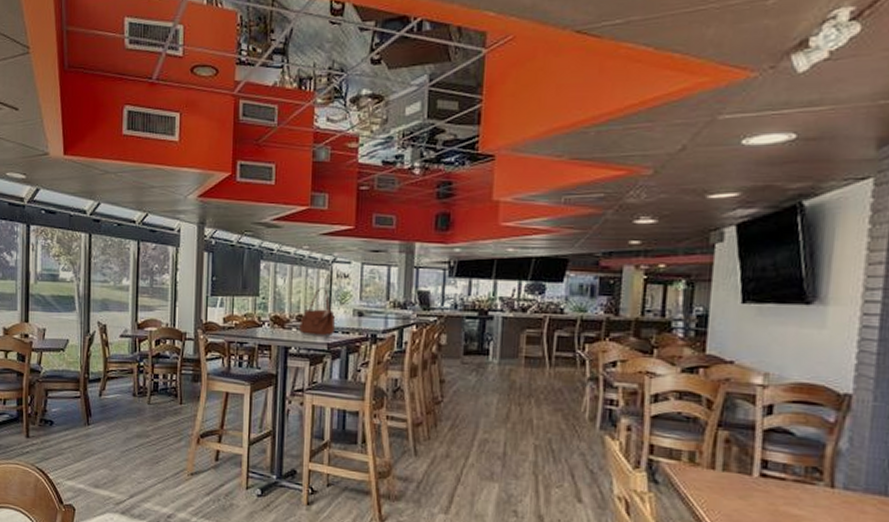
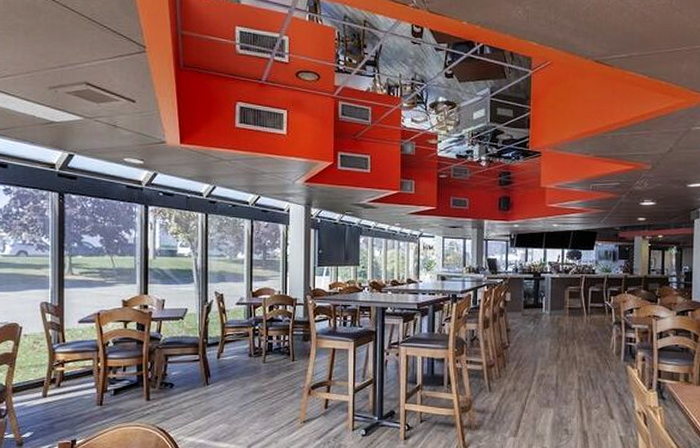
handbag: present [299,287,336,337] -> none [394,257,424,298]

